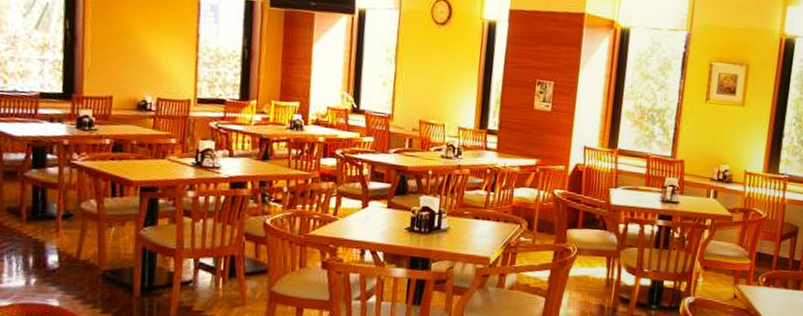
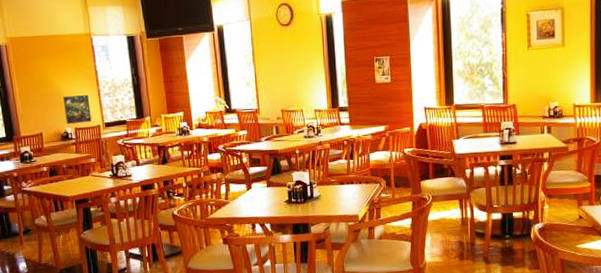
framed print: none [147,57,183,94] -> present [62,94,92,125]

